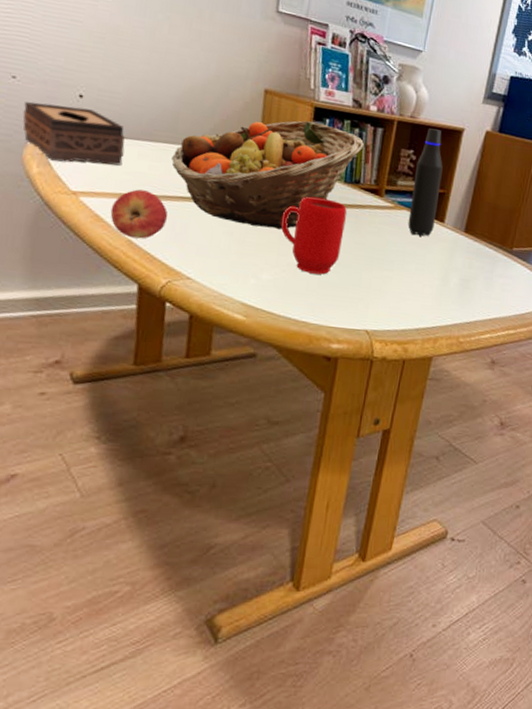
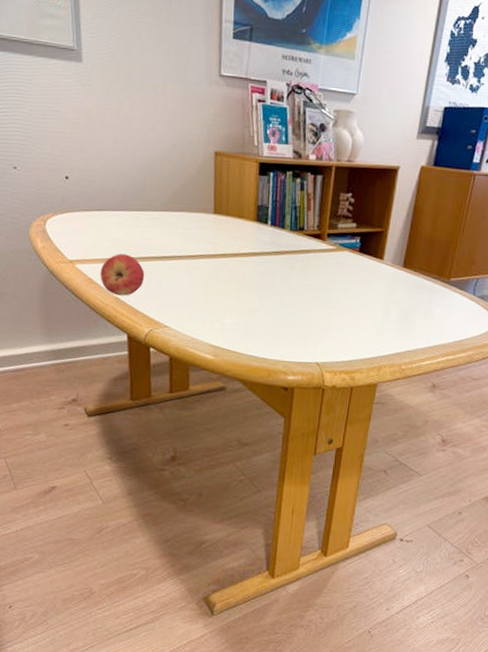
tissue box: present [23,101,125,166] -> none [25,187,105,237]
fruit basket: present [172,120,365,230] -> none [143,177,306,278]
mug: present [280,196,347,275] -> none [237,246,294,316]
water bottle: present [407,128,443,236] -> none [349,170,380,274]

